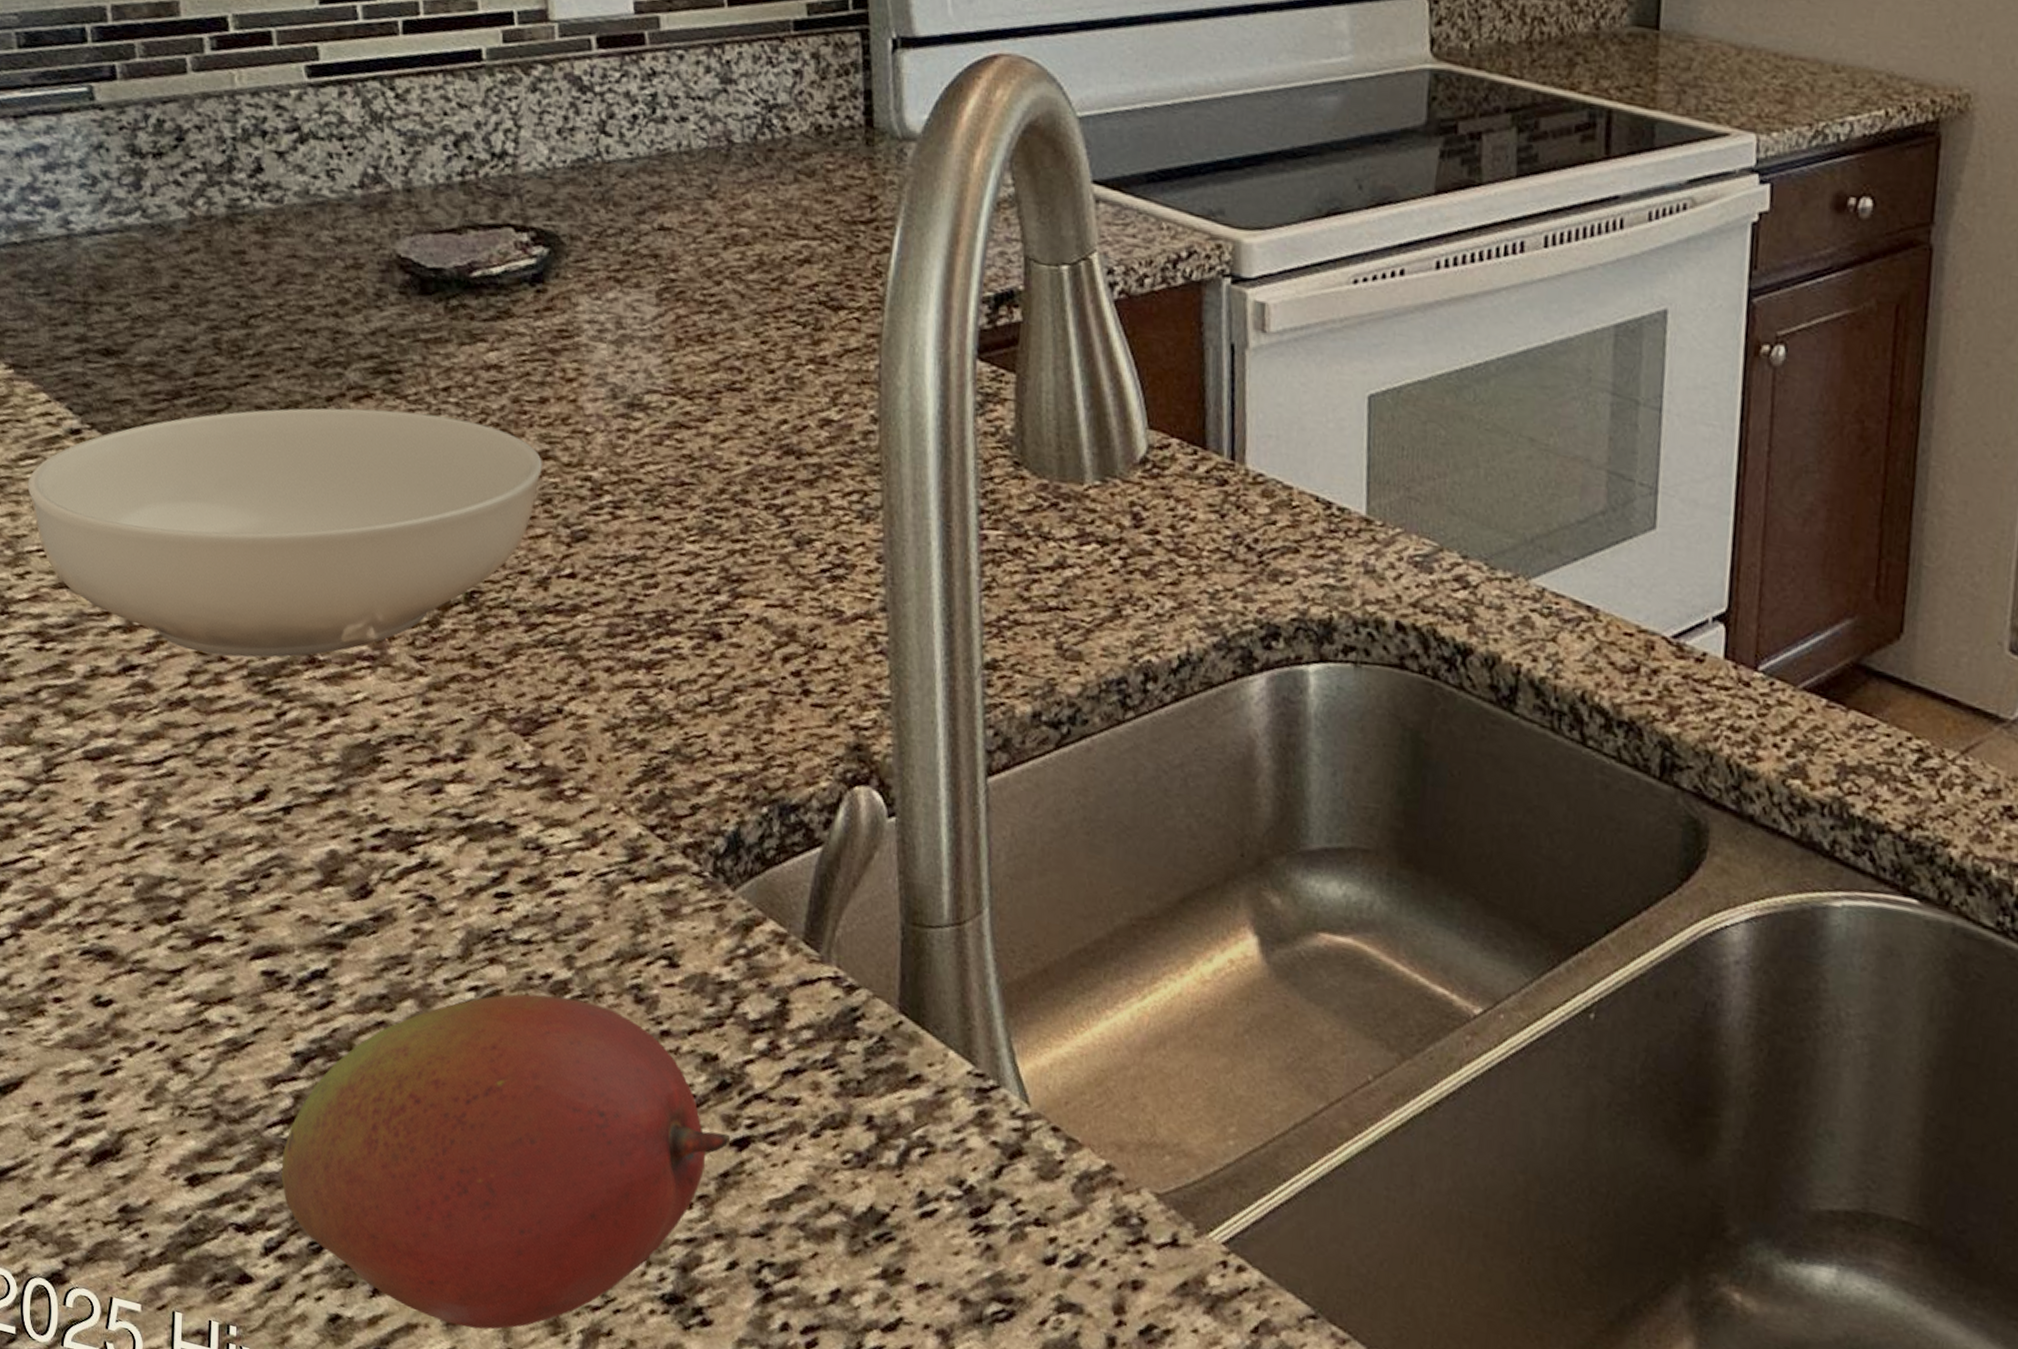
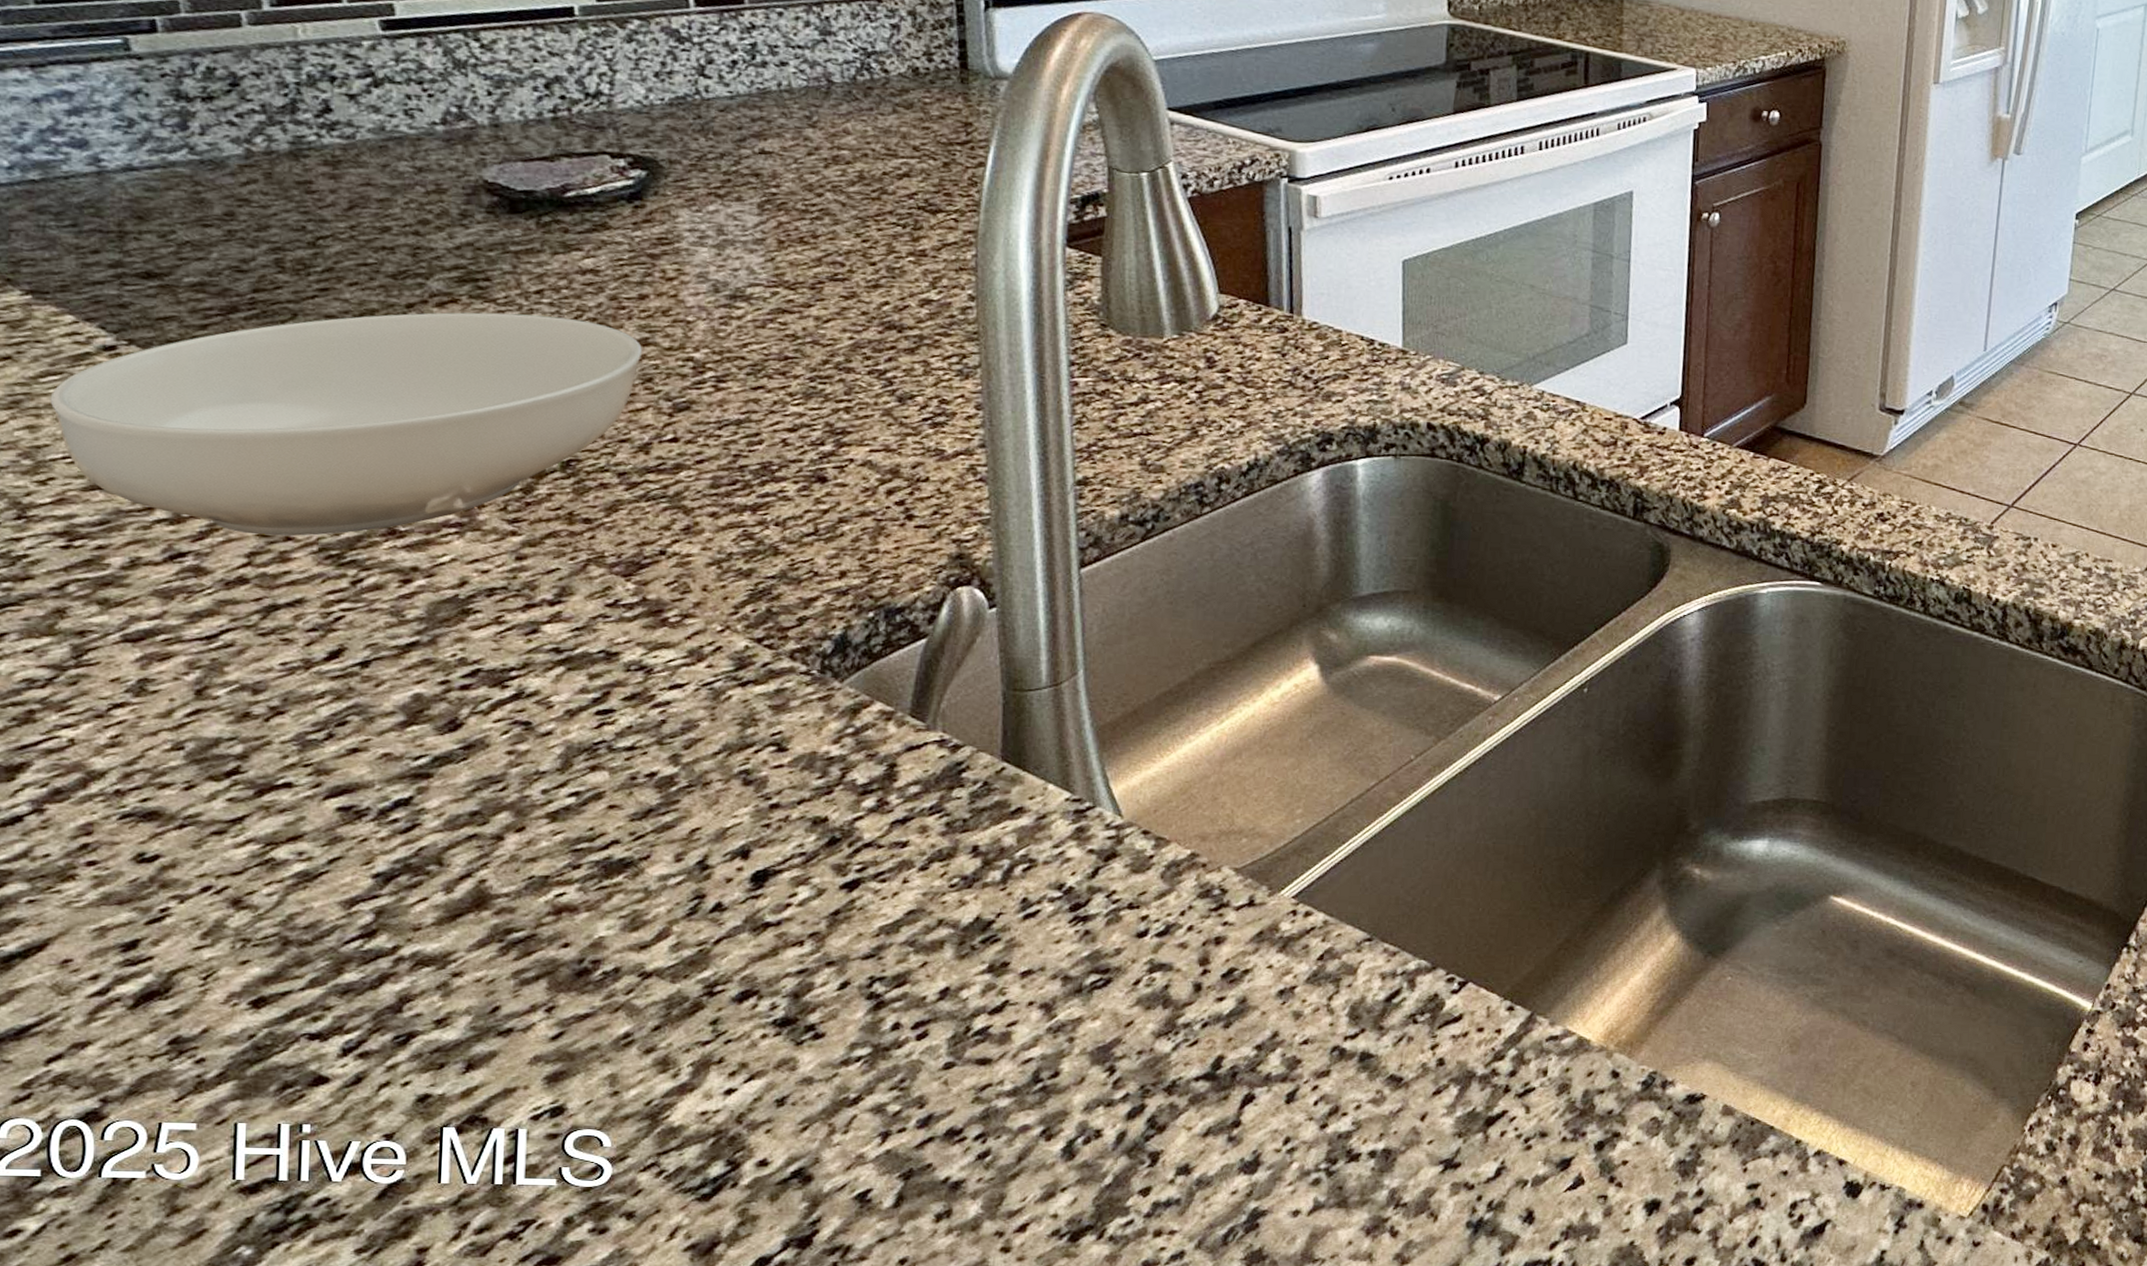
fruit: present [281,993,731,1330] -> none [361,789,841,1082]

